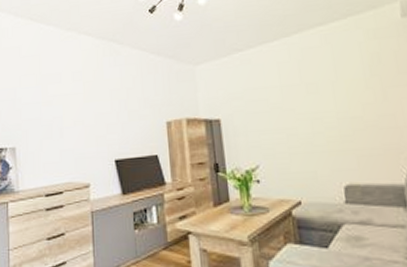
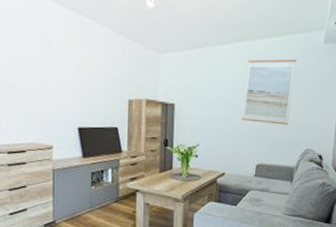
wall art: none [303,44,379,129] -> present [241,59,297,125]

